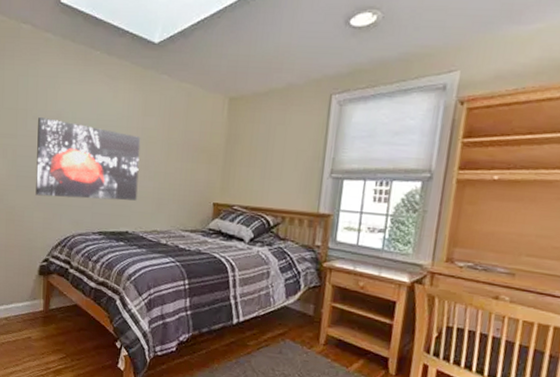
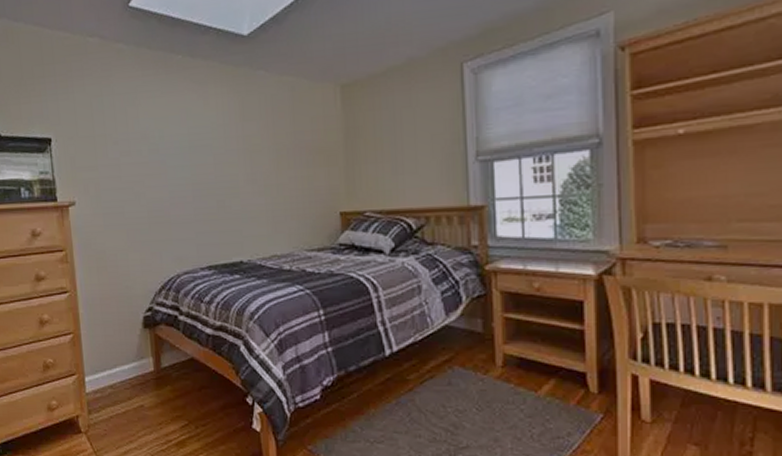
wall art: present [36,116,141,201] -> none [120,140,248,234]

